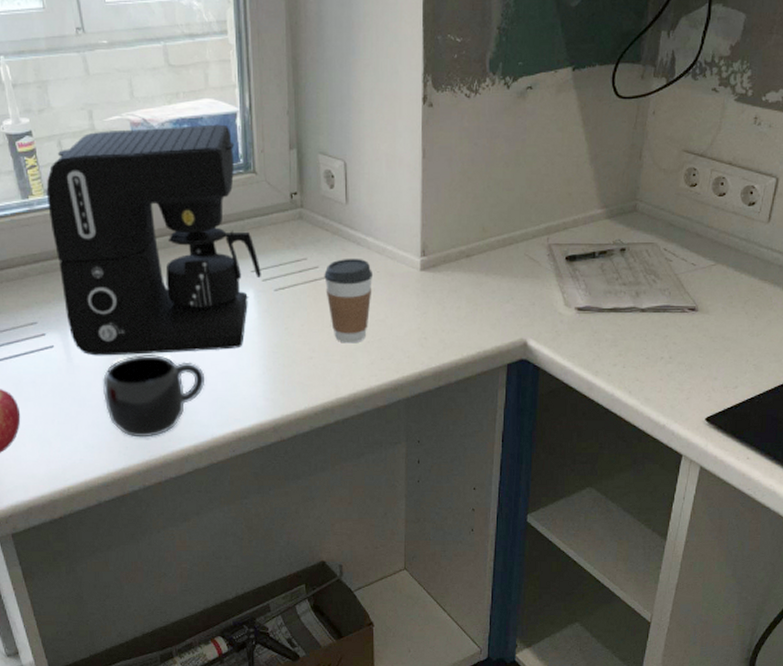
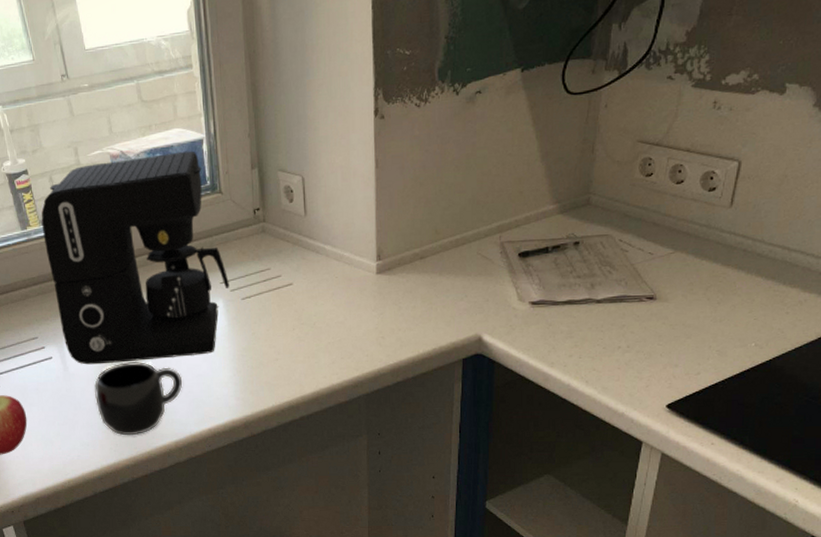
coffee cup: present [324,258,372,344] -> none [286,265,332,345]

